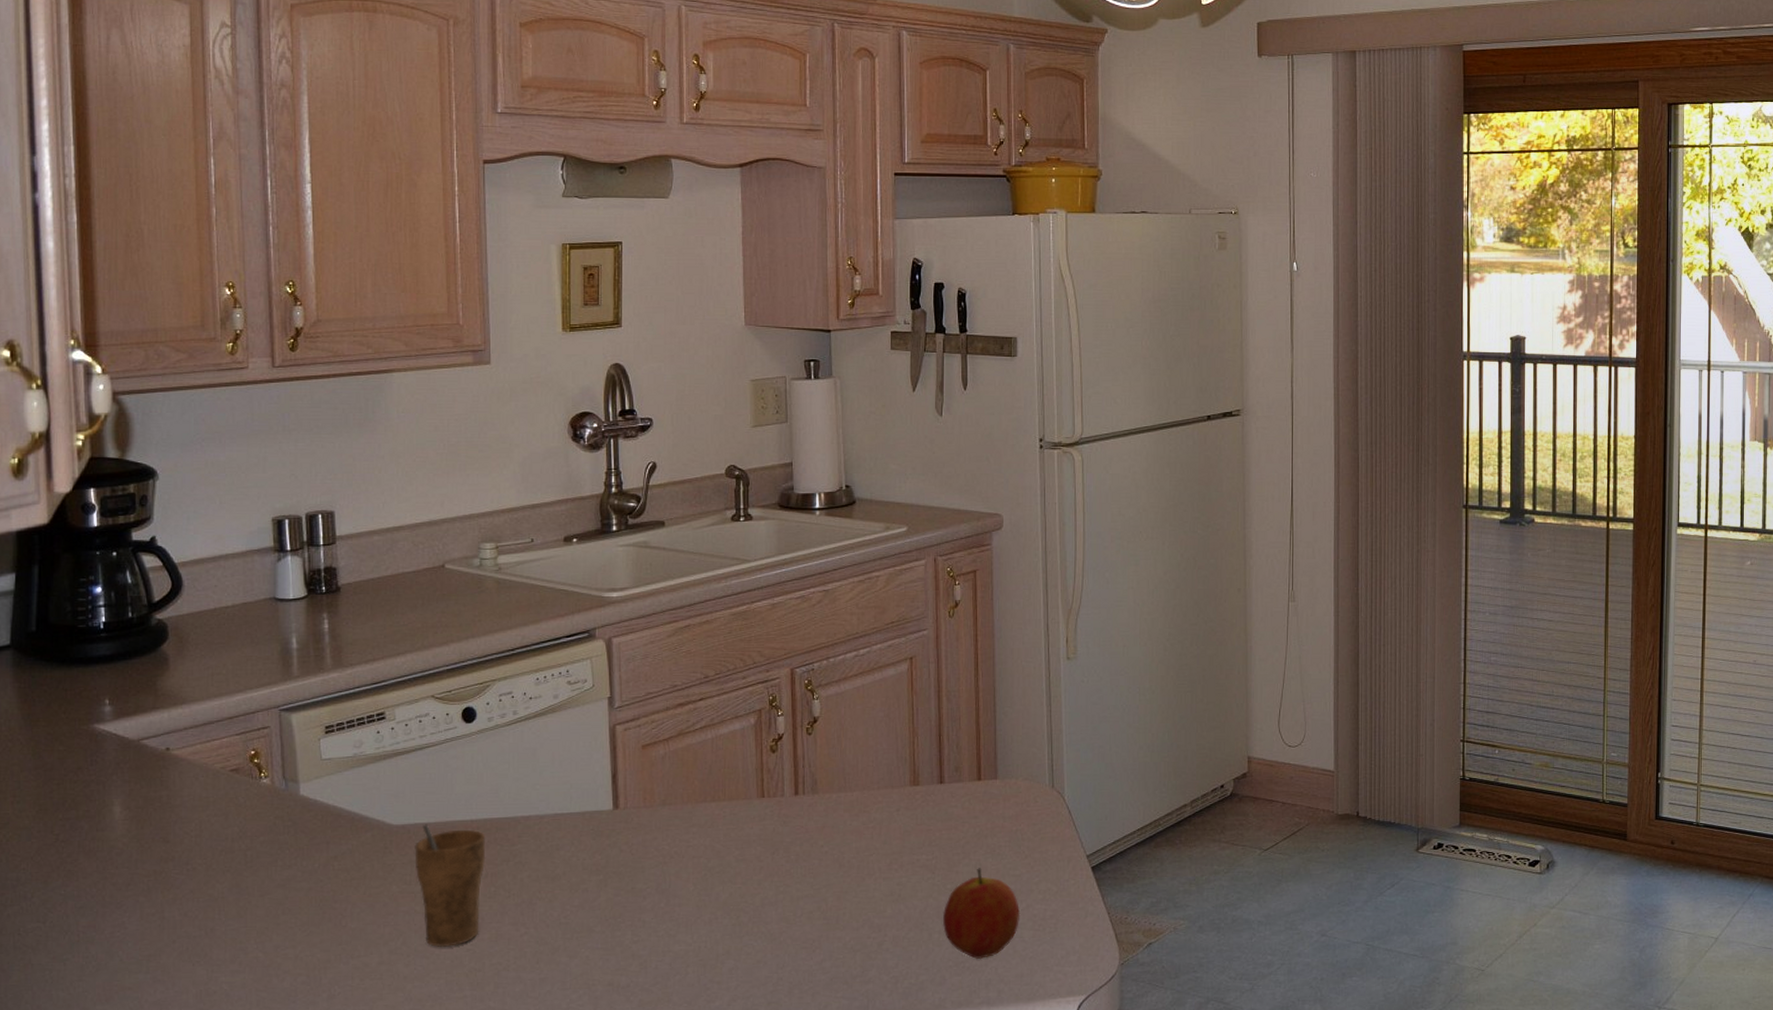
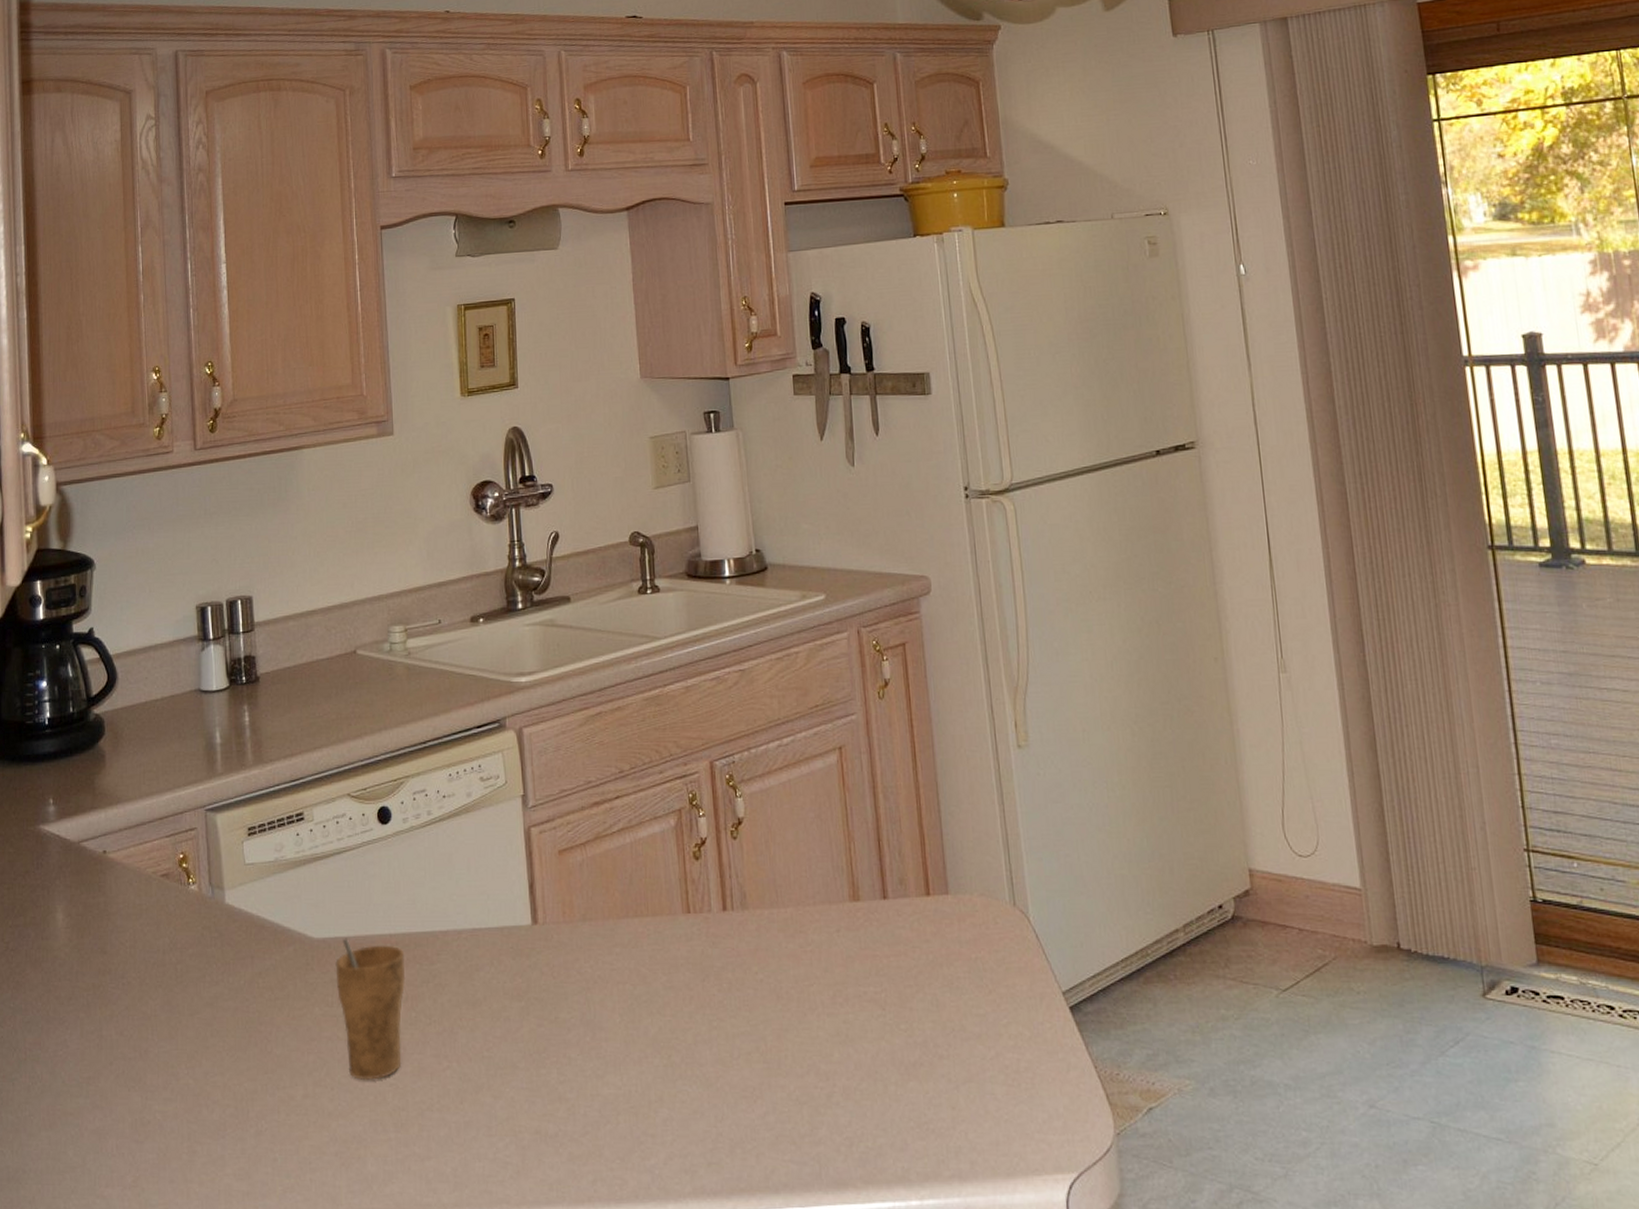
fruit: present [942,868,1021,960] -> none [898,1004,990,1121]

